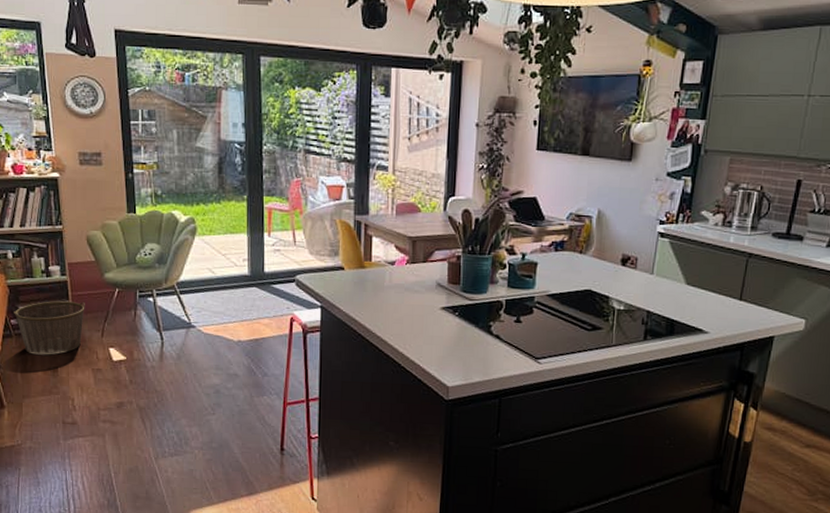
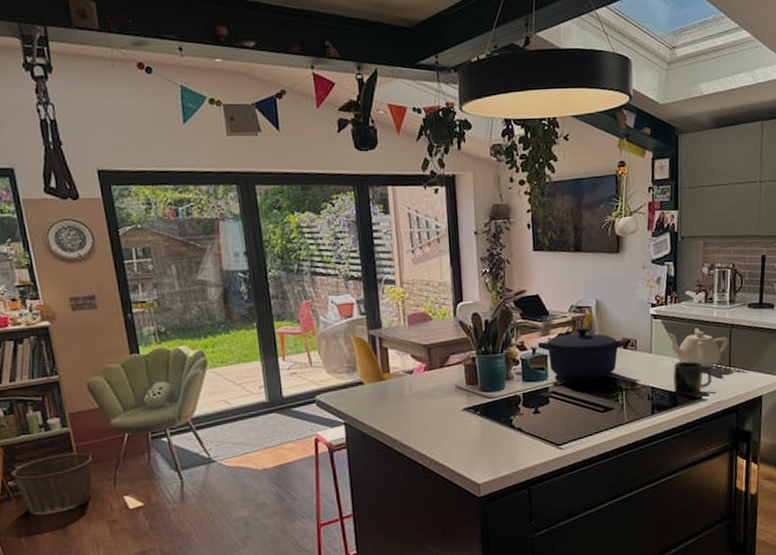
cooking pot: none [528,237,626,295] -> present [537,327,627,381]
teapot: none [673,253,744,298] -> present [667,328,729,368]
mug: none [673,287,718,327] -> present [673,361,712,396]

